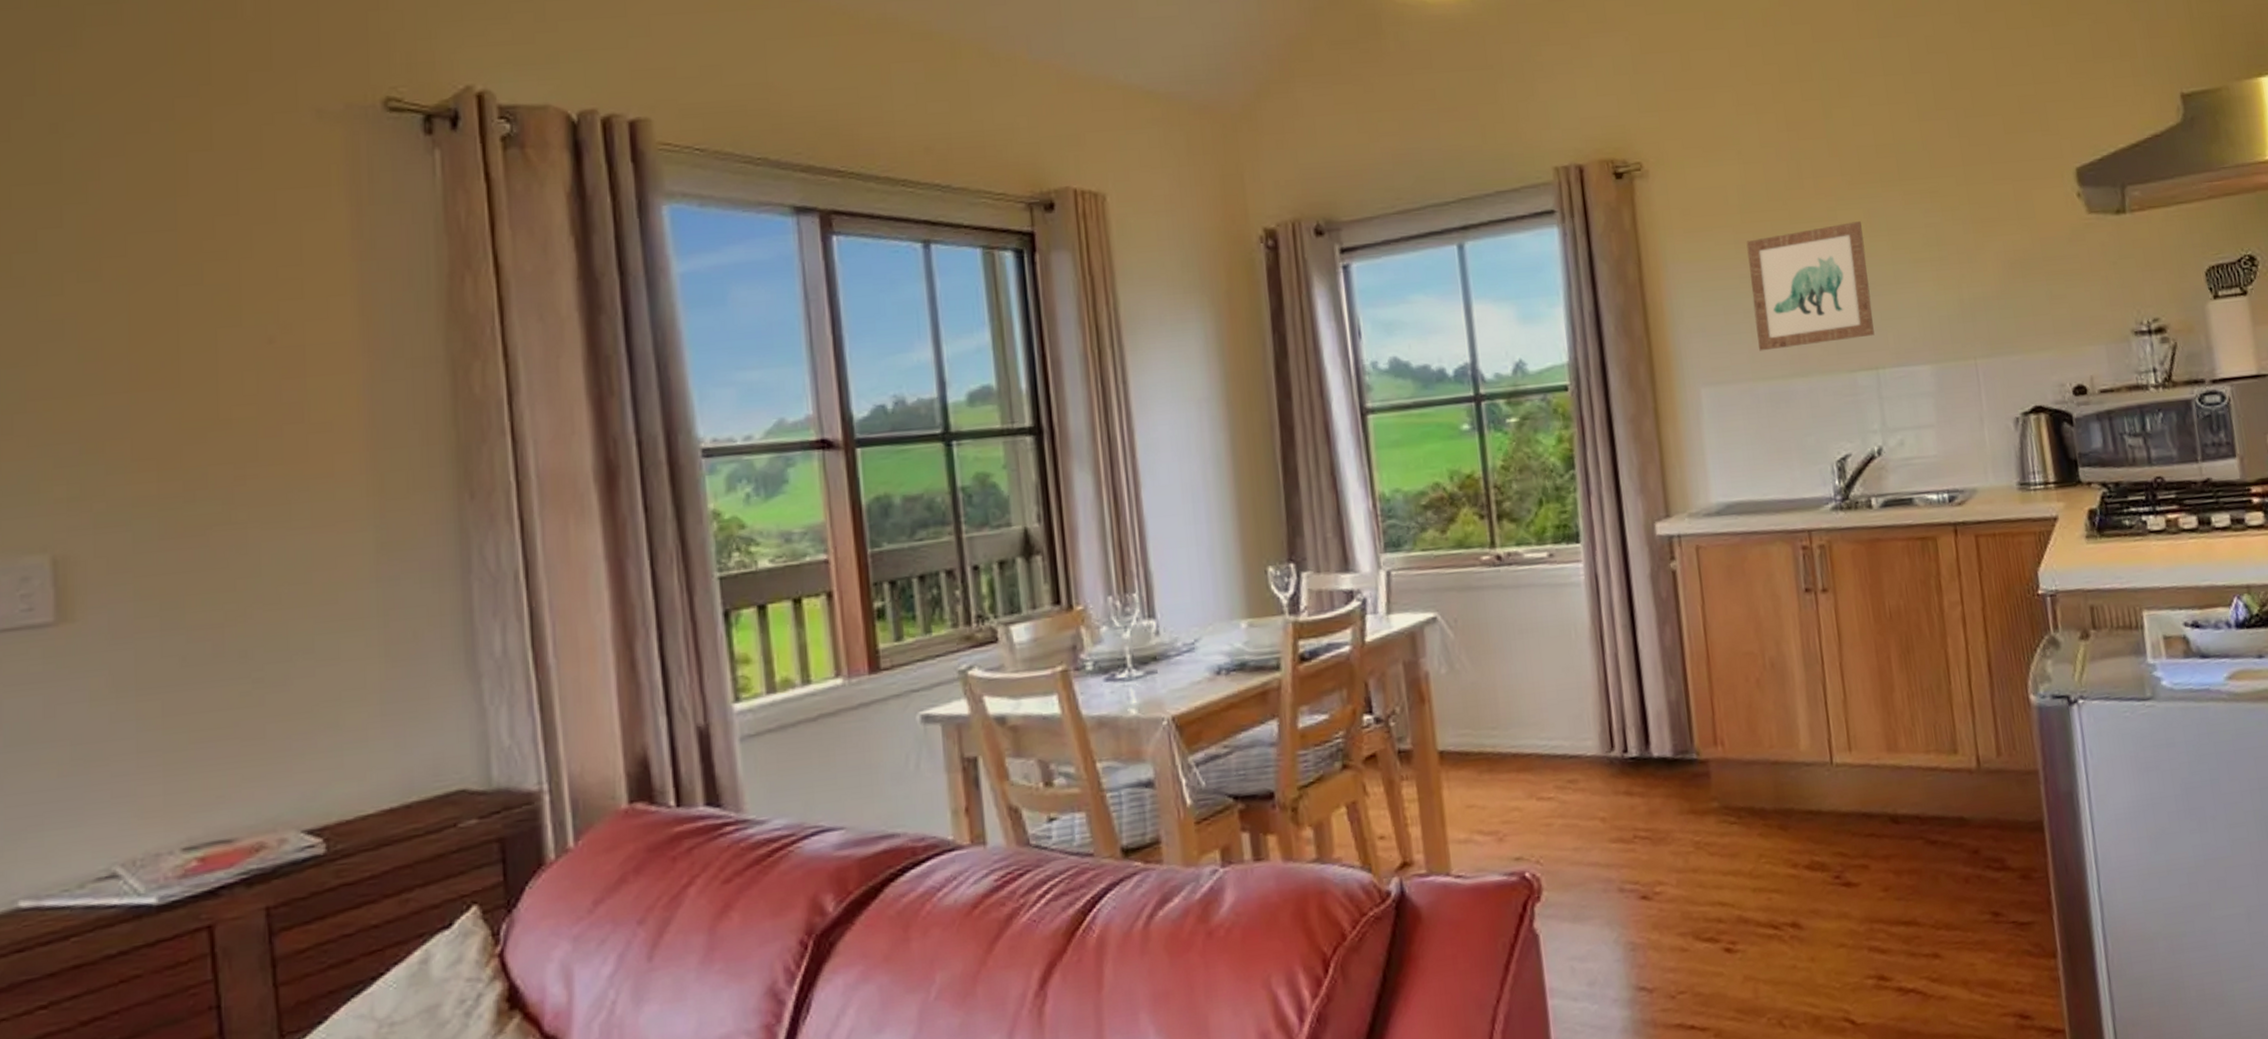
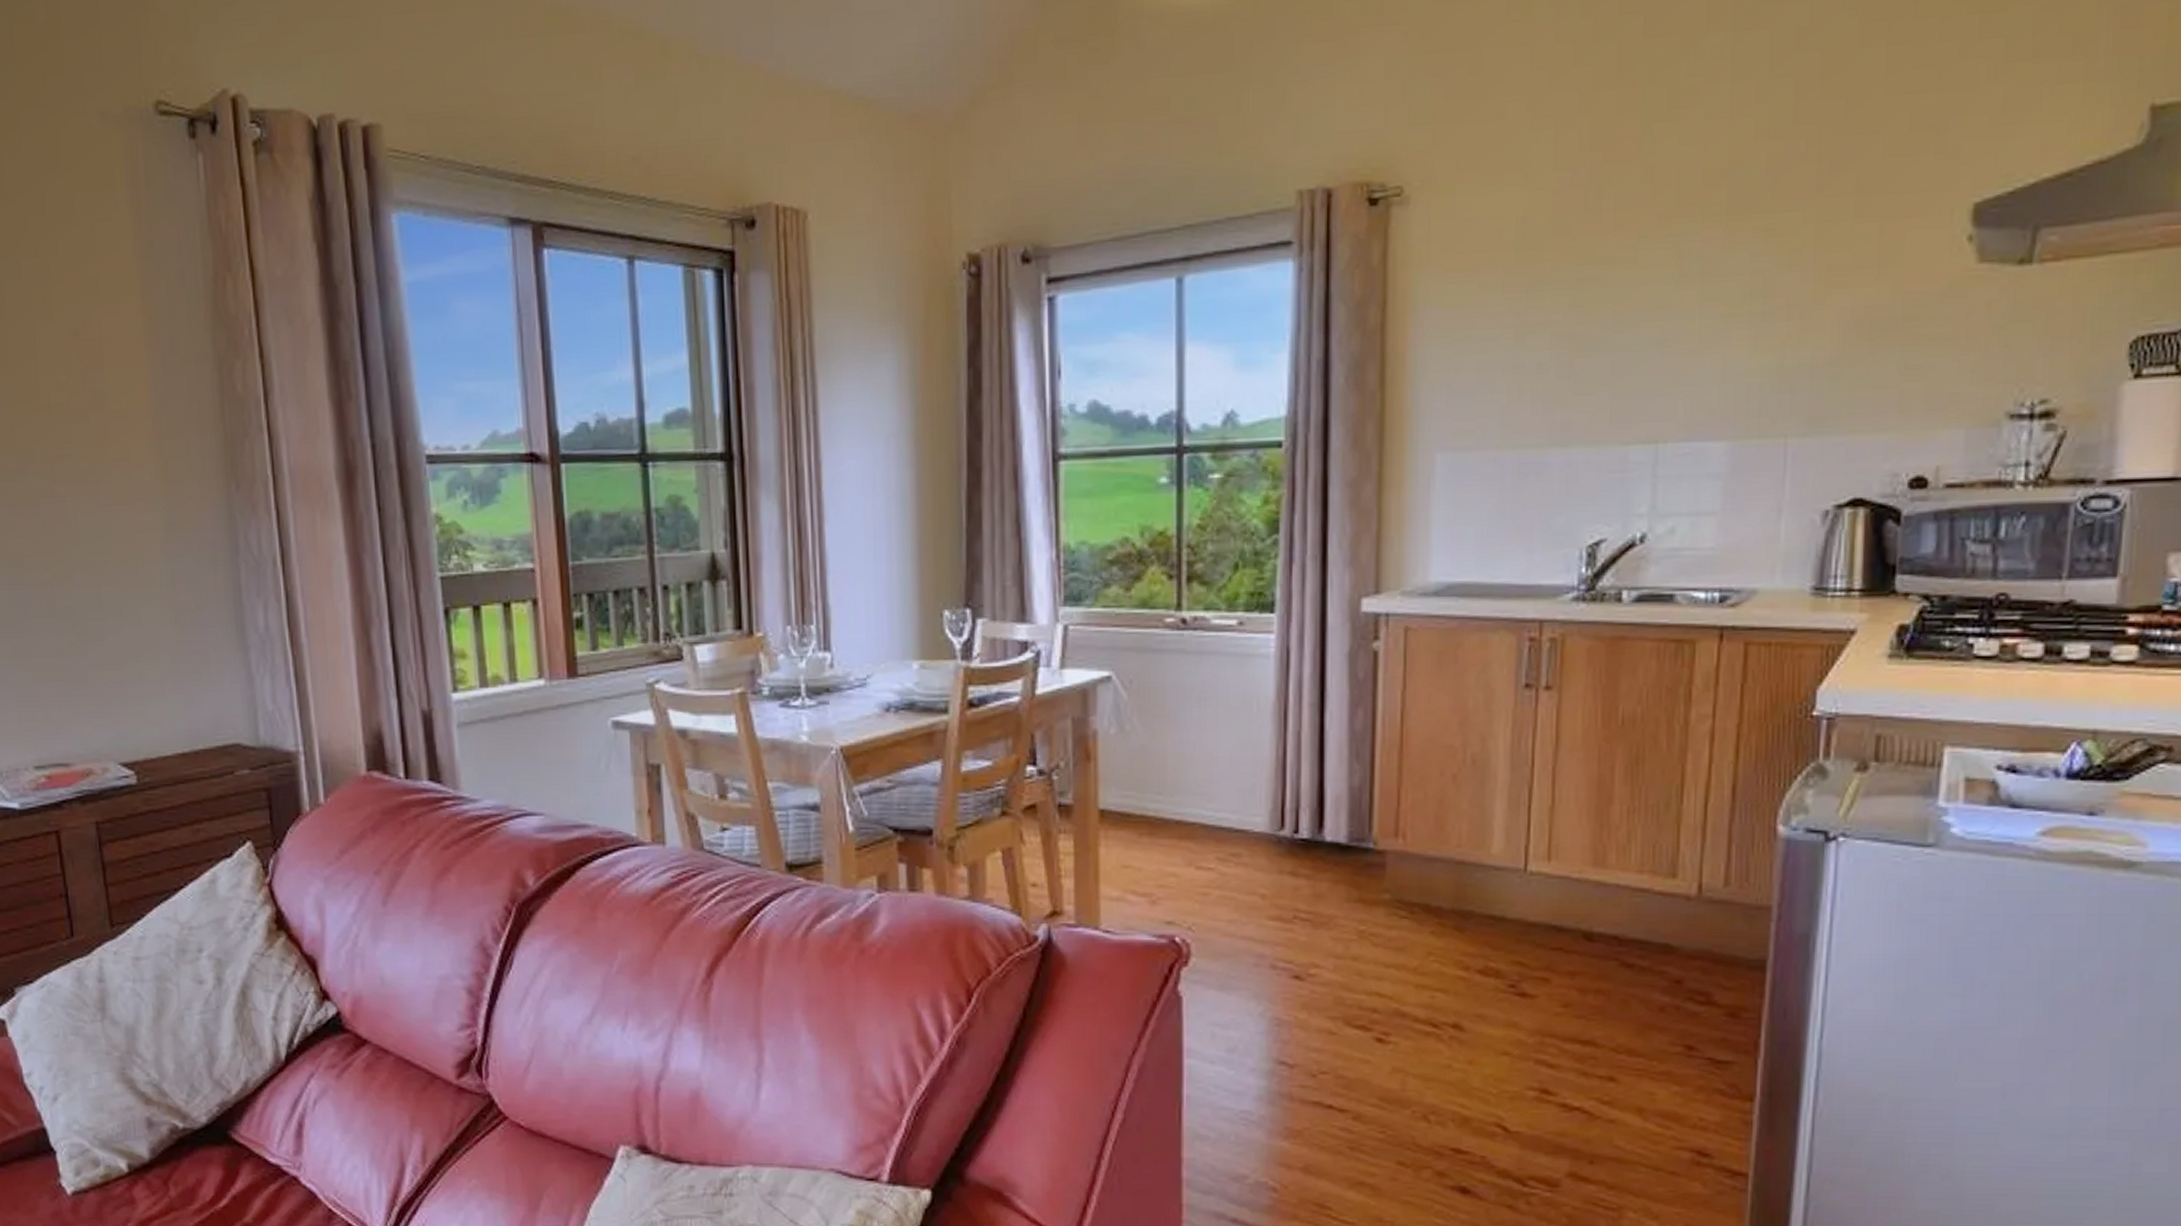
wall art: present [1746,221,1875,351] -> none [1514,264,1667,415]

